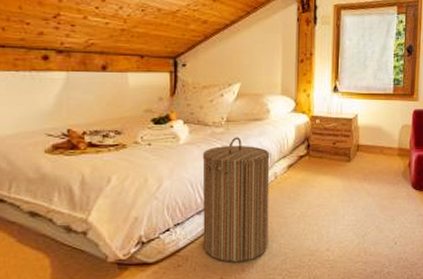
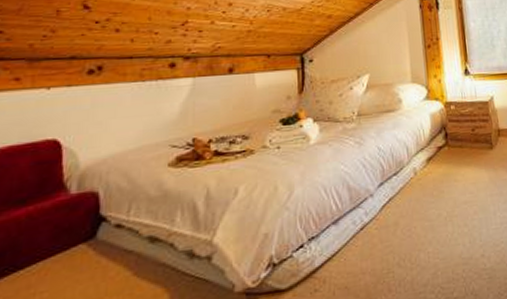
laundry hamper: present [202,137,270,262] -> none [335,131,415,282]

